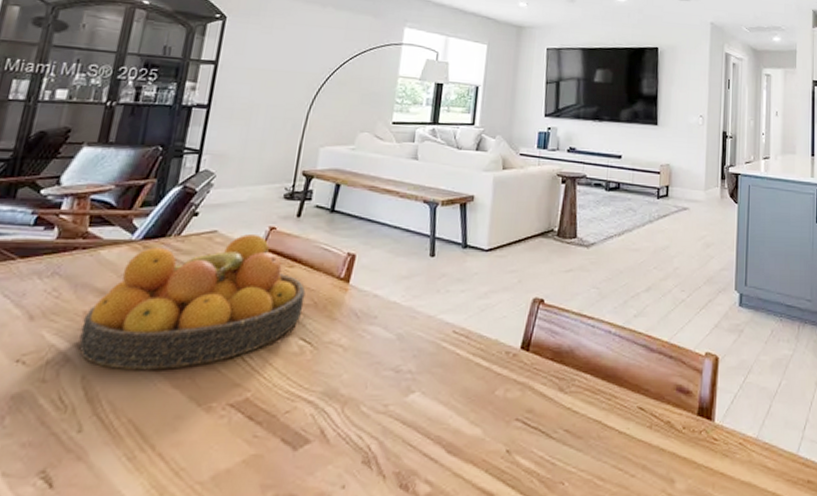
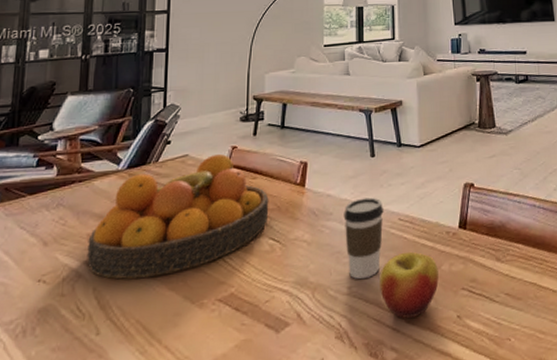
coffee cup: none [387,303,438,397] -> present [343,197,384,280]
apple: none [421,370,492,447] -> present [380,251,439,318]

